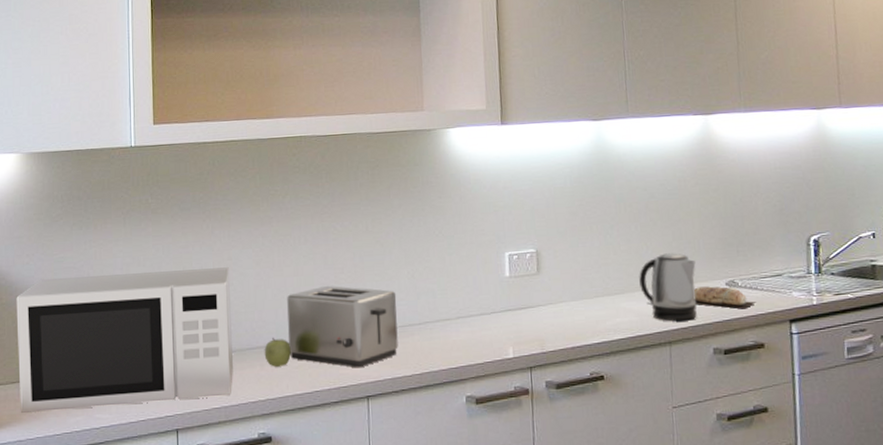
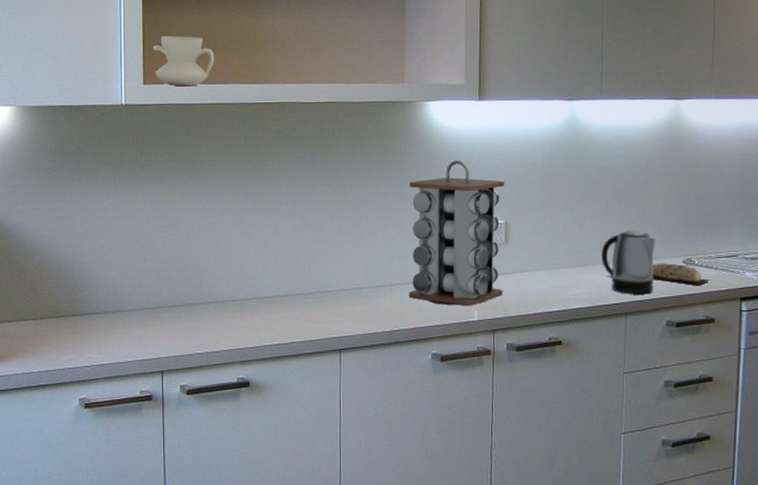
microwave: present [16,267,233,413] -> none [12,224,215,349]
ceramic jug: none [162,73,227,125] -> present [152,35,215,87]
fruit: present [264,337,291,367] -> none [244,291,270,318]
toaster: present [286,285,398,368] -> none [266,245,371,323]
spice rack: none [433,188,539,343] -> present [409,160,505,307]

